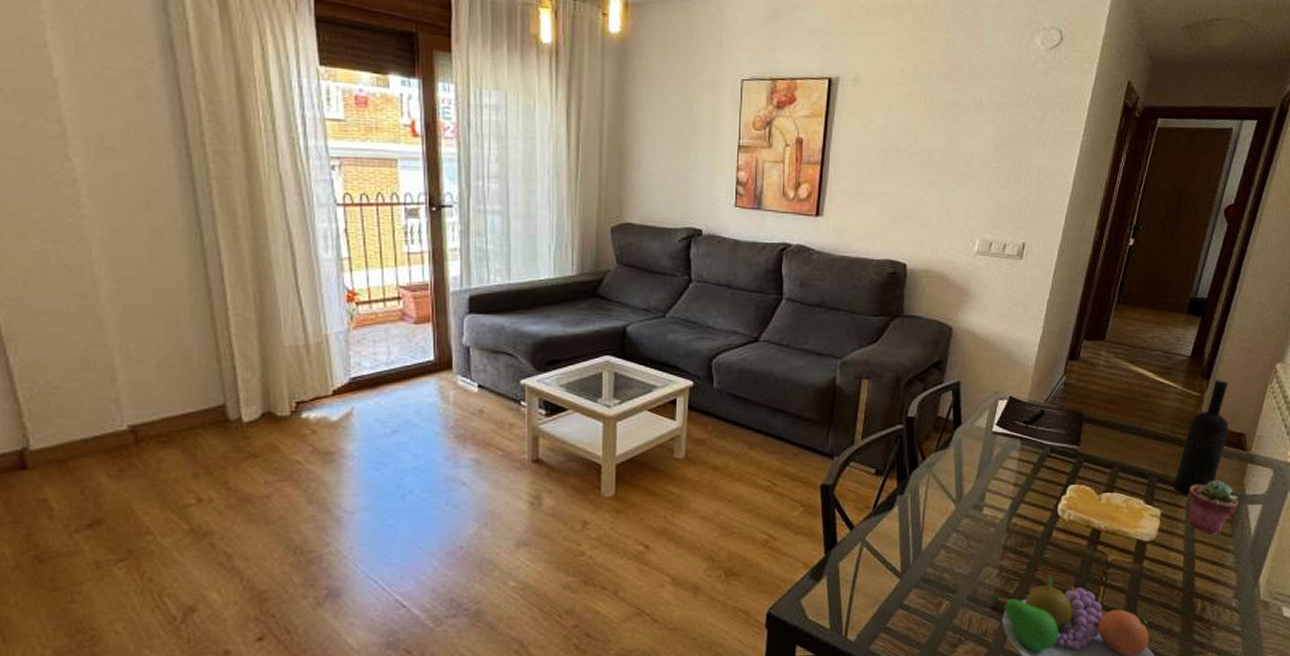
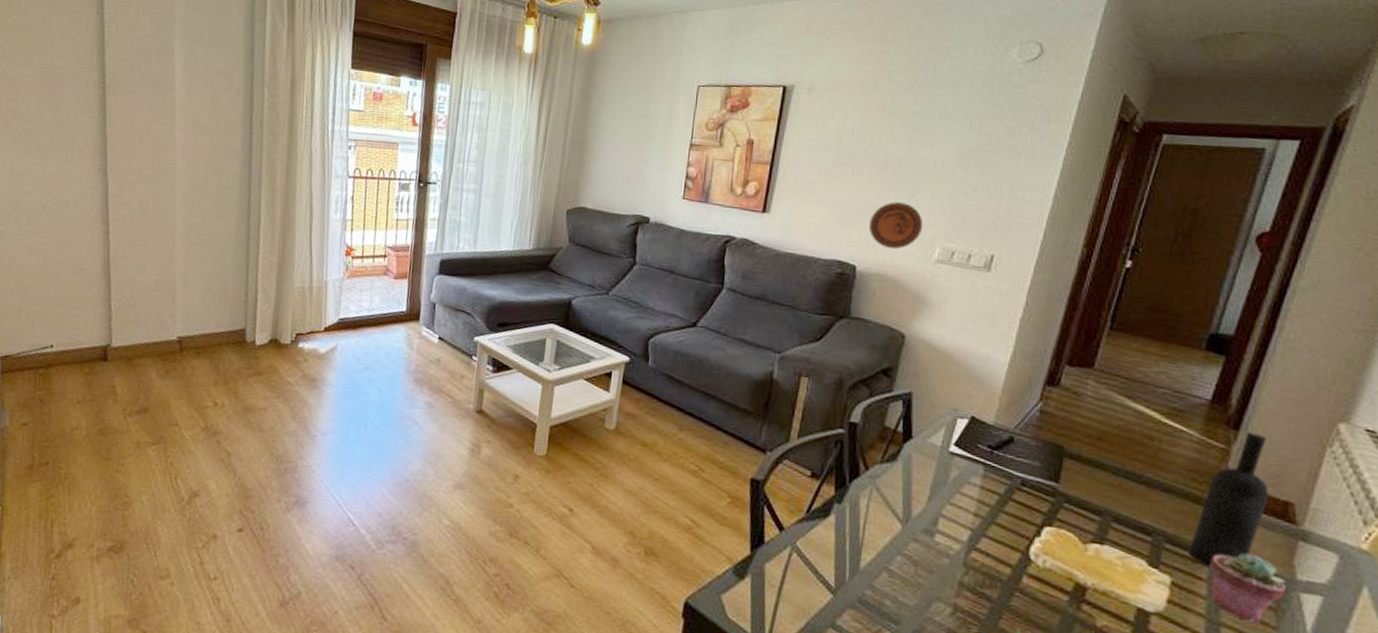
decorative plate: none [917,197,965,245] -> present [869,202,923,249]

